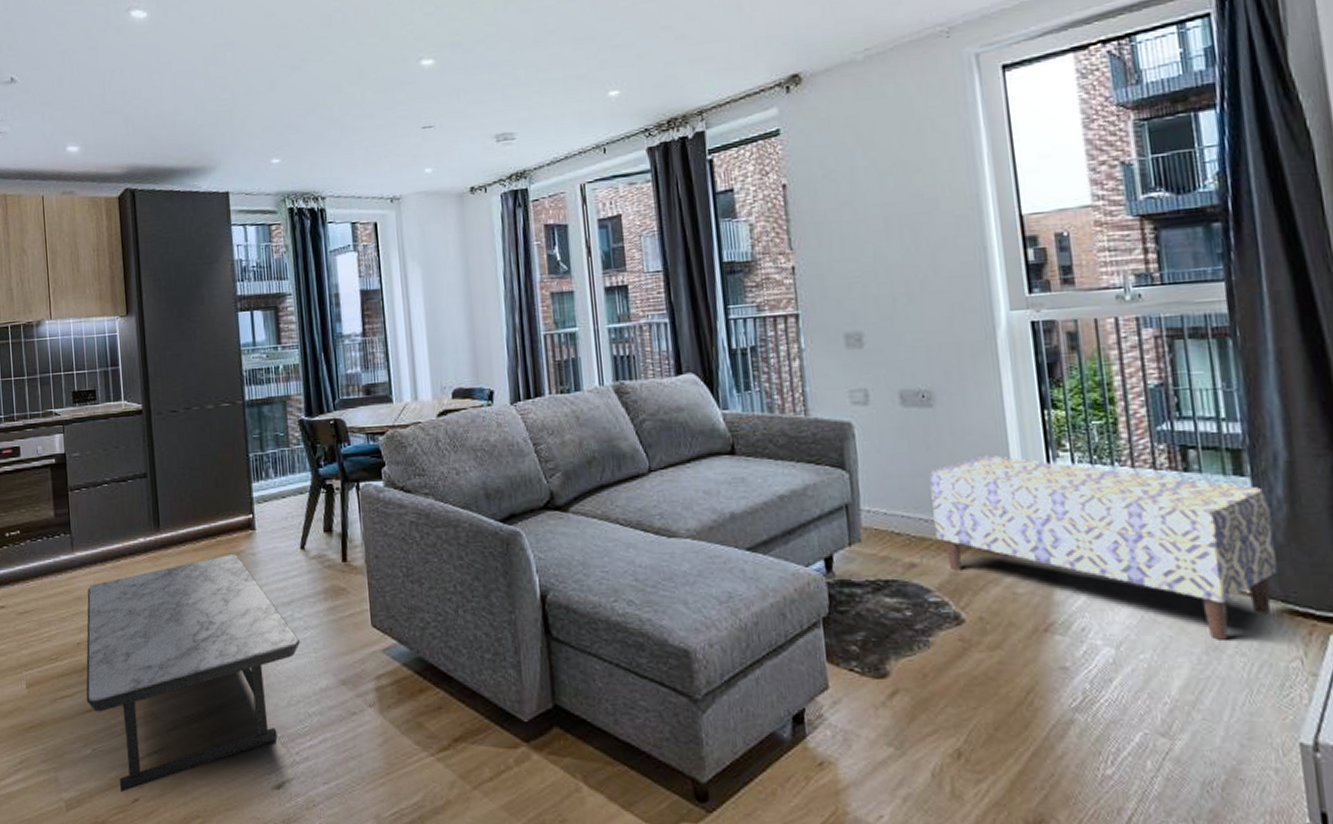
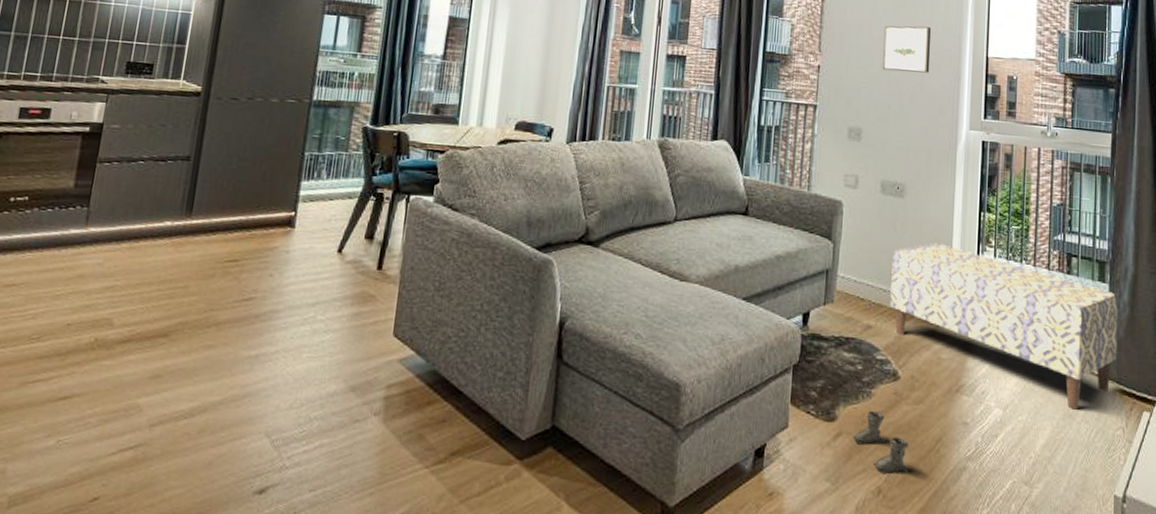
coffee table: present [86,553,301,792] -> none [62,248,318,489]
wall art: none [871,193,942,257] -> present [882,25,932,73]
boots: none [913,662,995,735] -> present [853,410,908,475]

